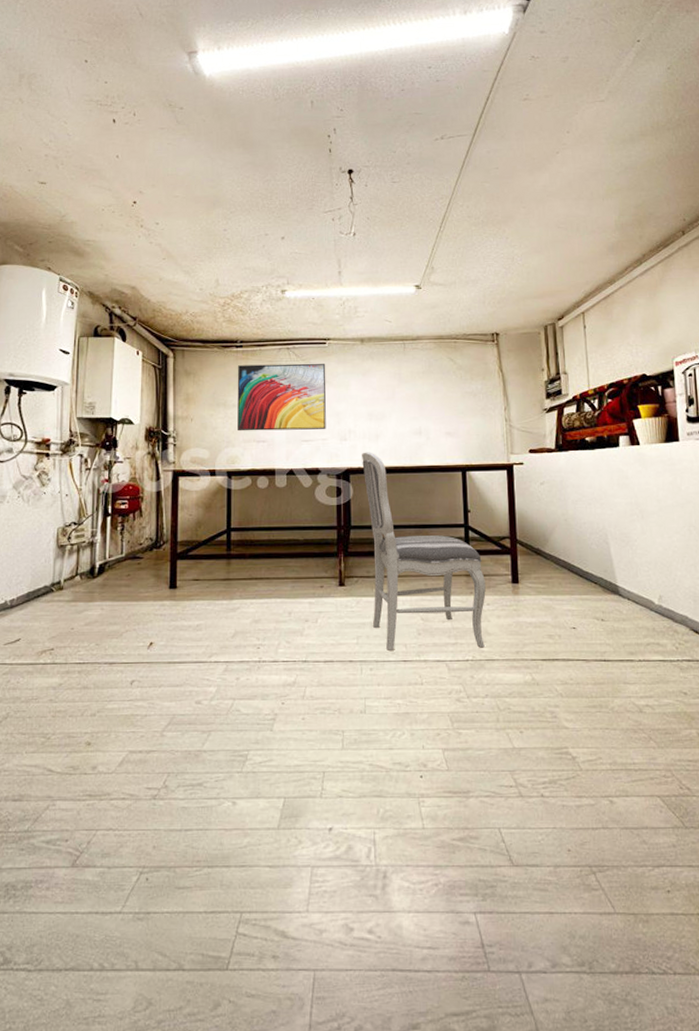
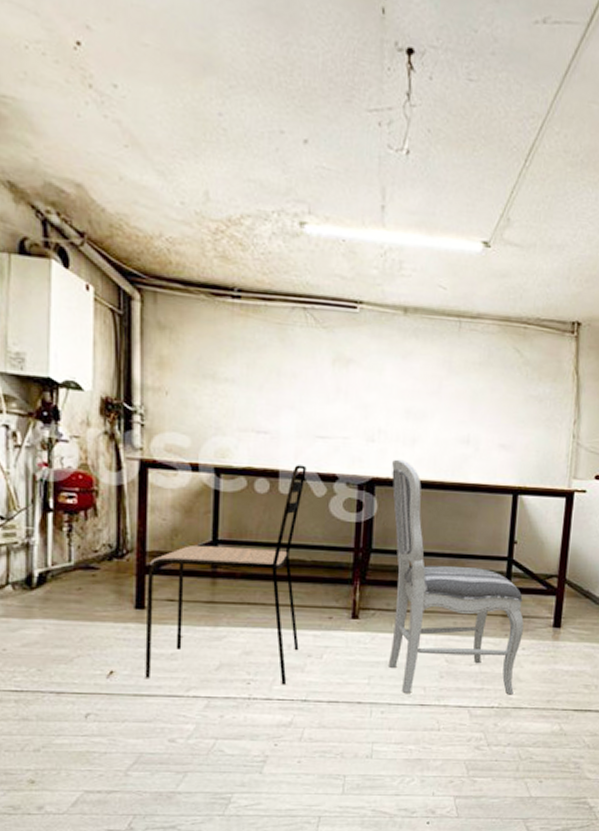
dining chair: none [177,464,298,648] -> present [145,465,307,685]
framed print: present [237,363,326,431] -> none [230,324,355,426]

